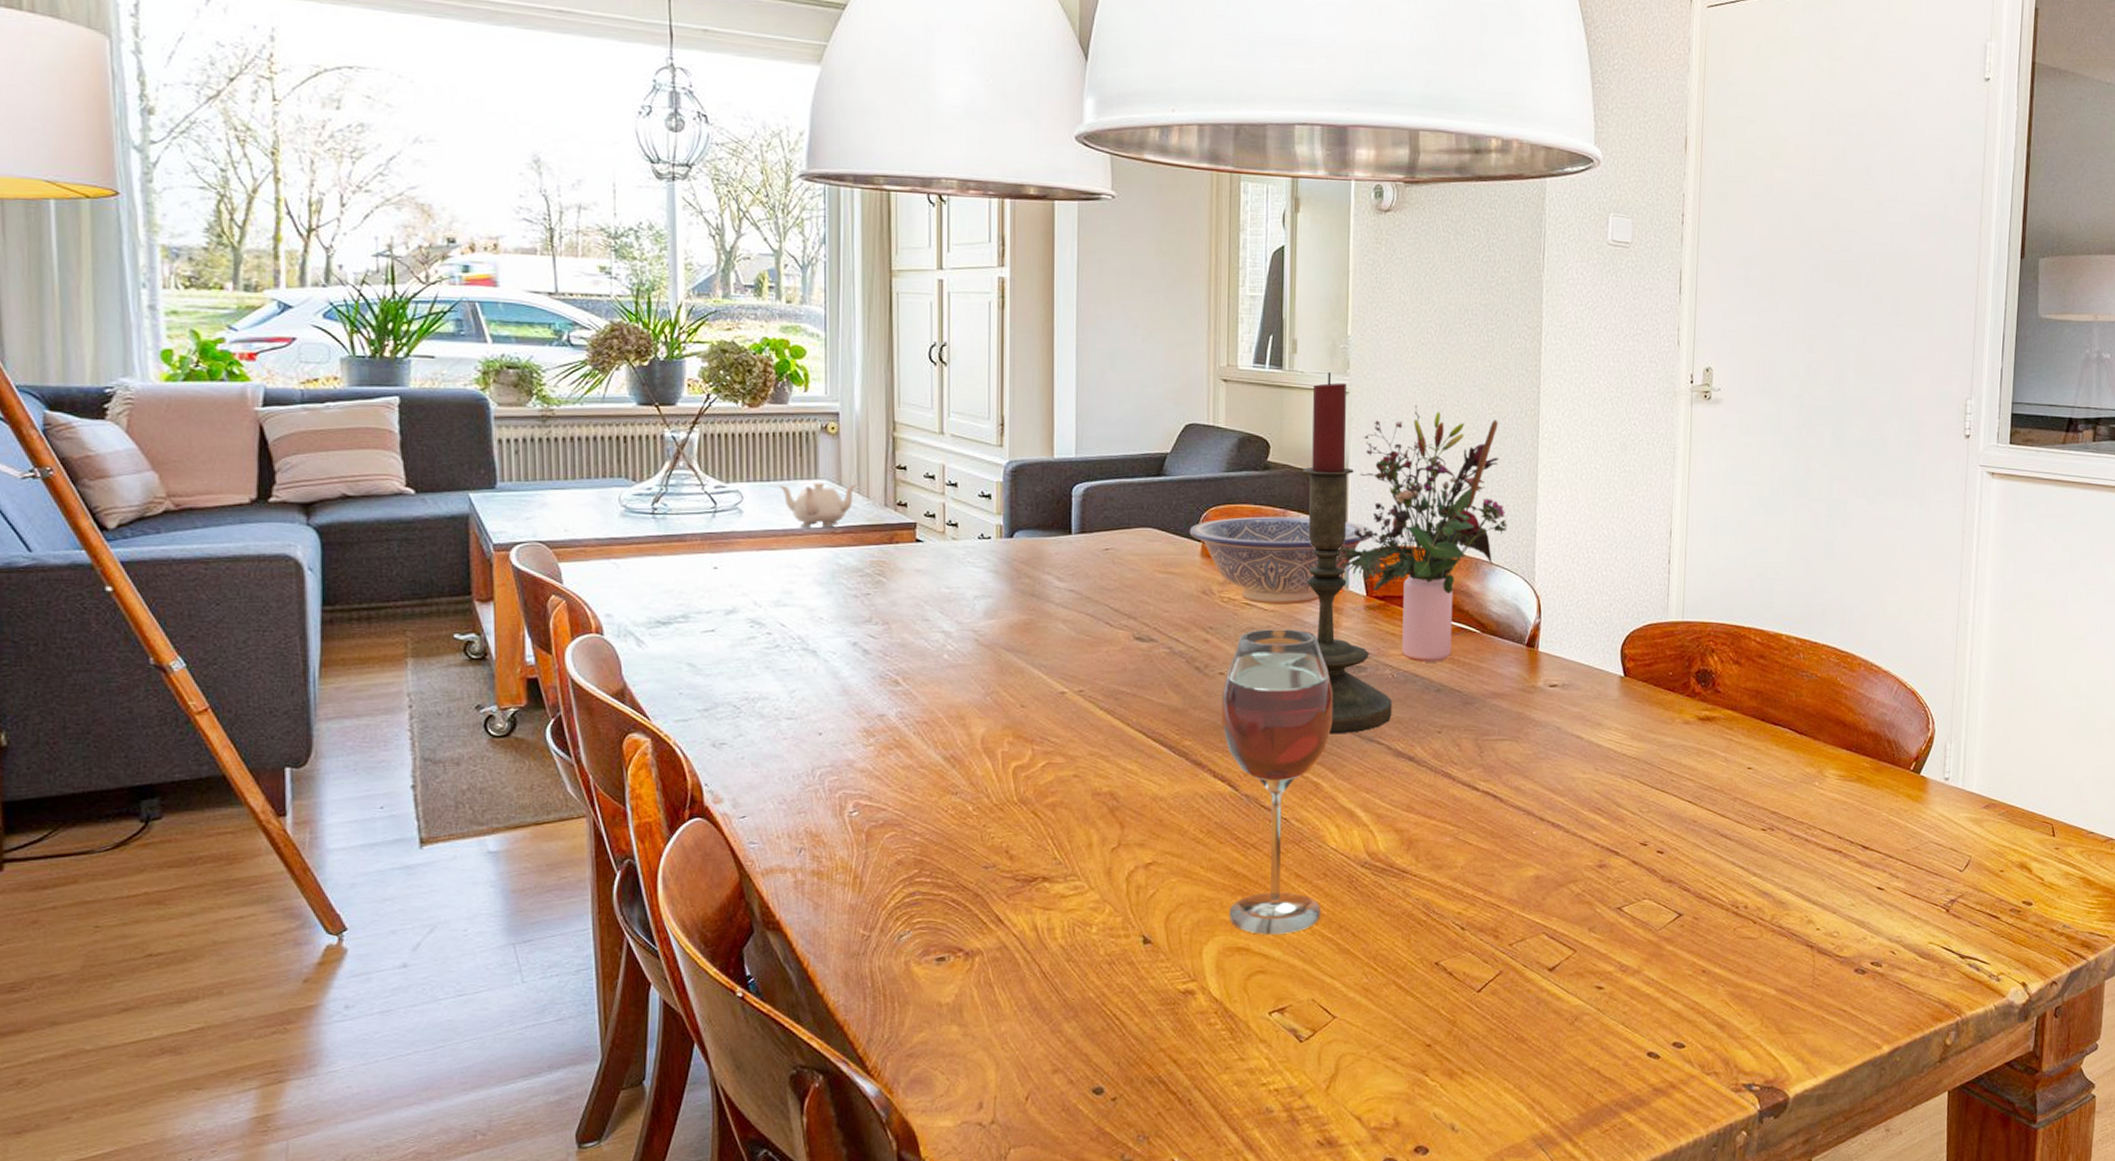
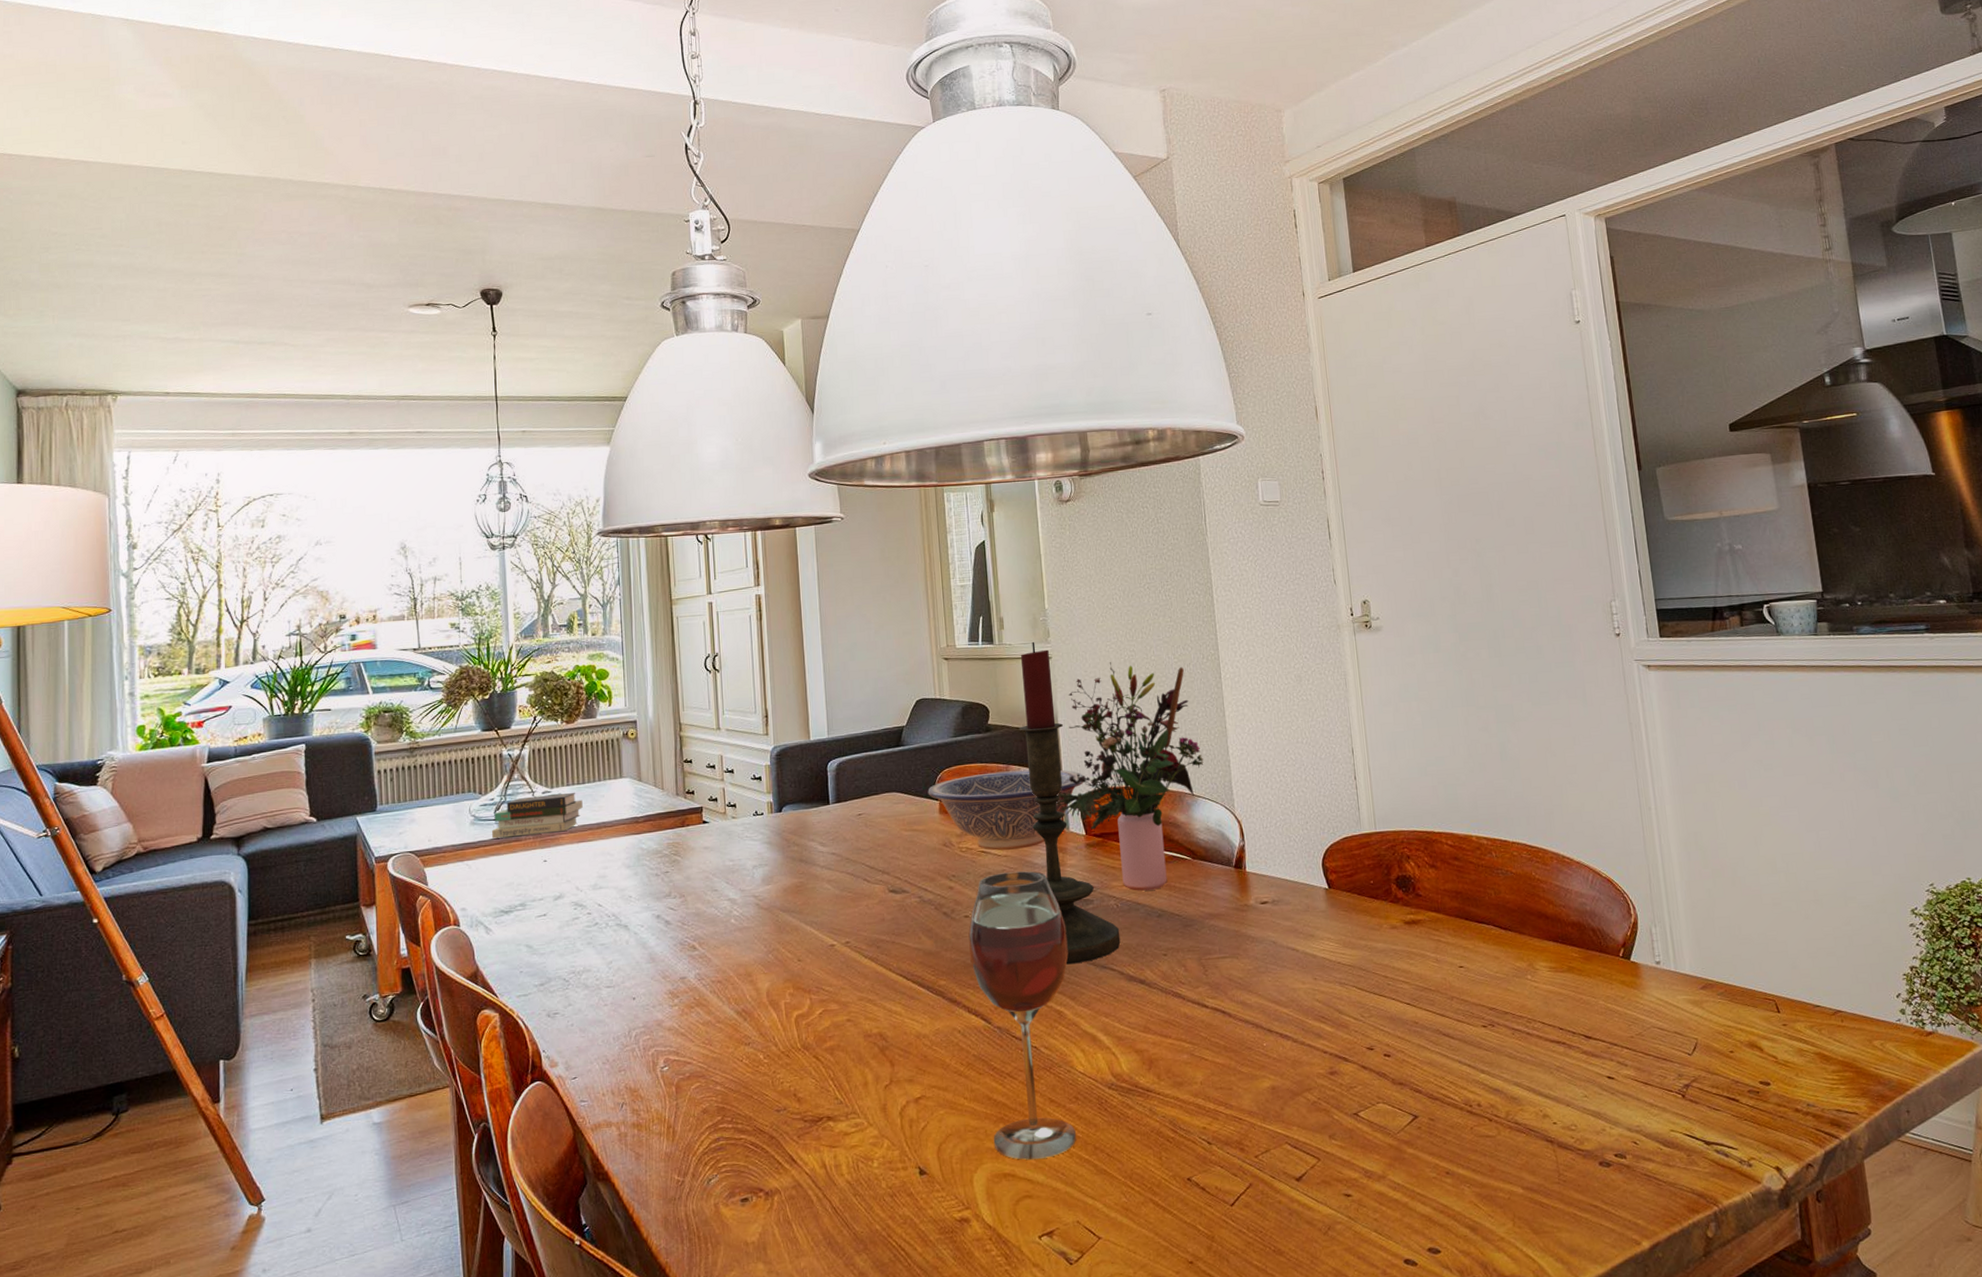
books: none [647,490,766,536] -> present [491,792,583,839]
teapot: present [778,483,858,528] -> none [591,779,654,820]

